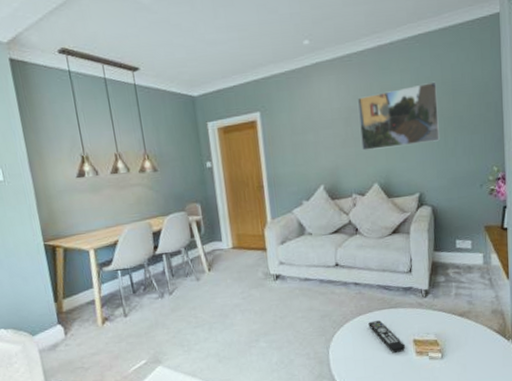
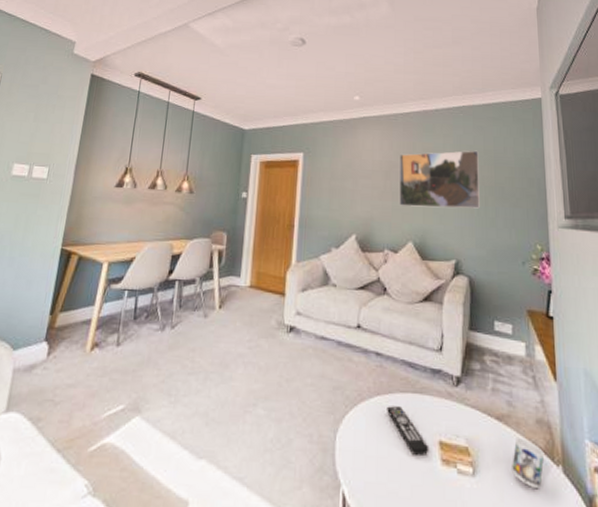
mug: none [472,326,498,359] -> present [512,438,545,490]

